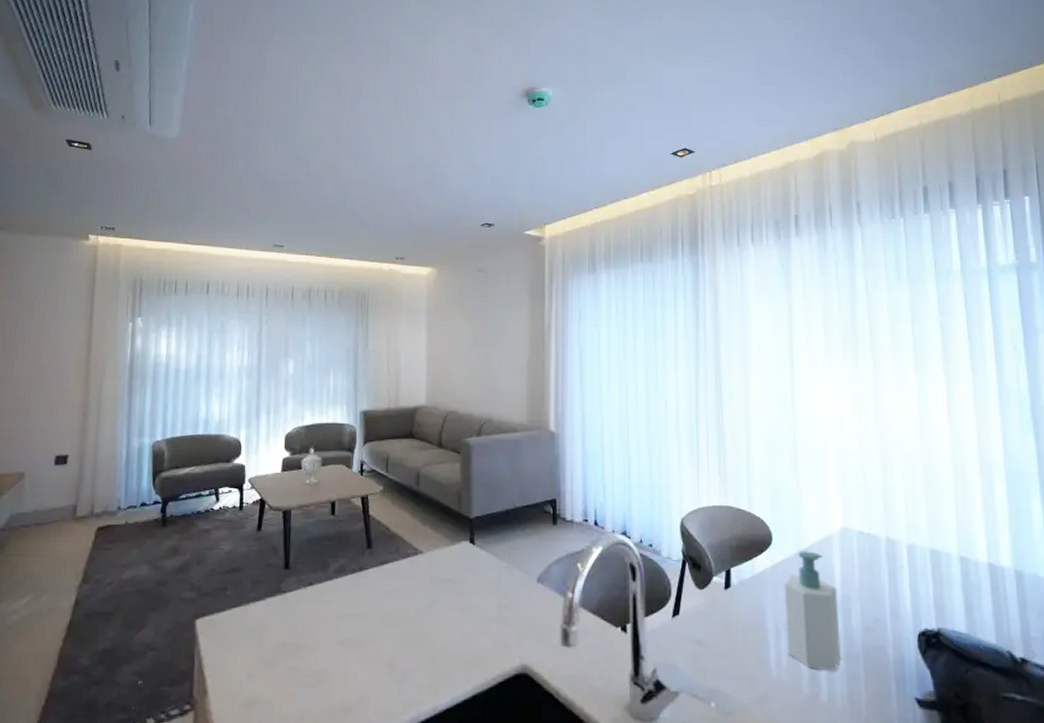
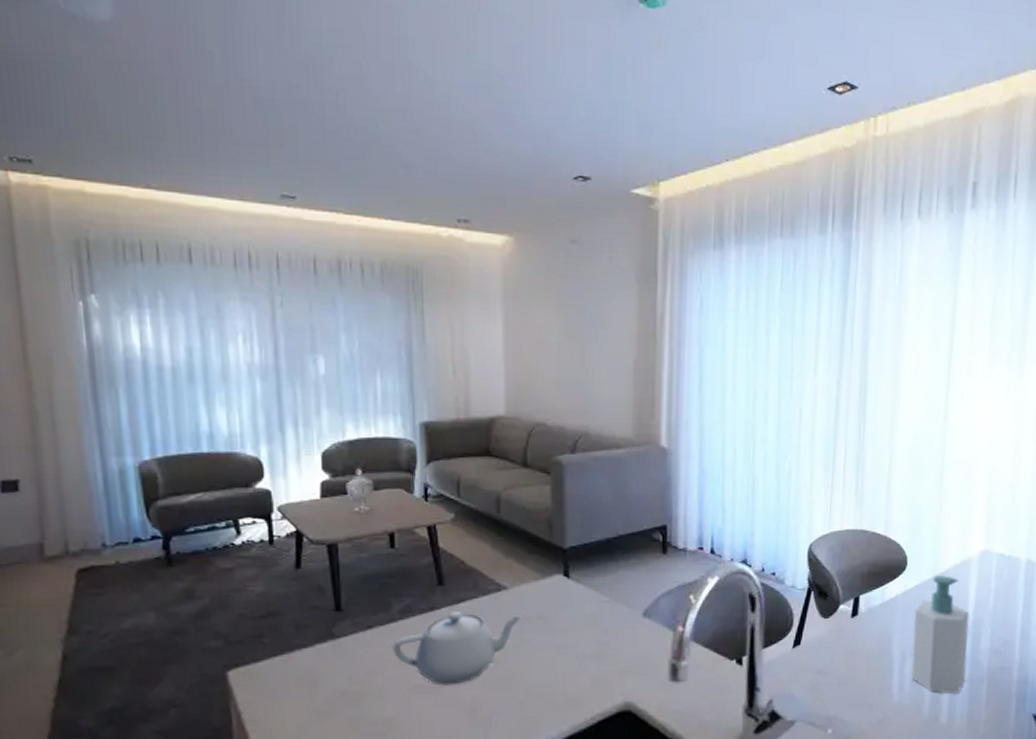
teapot: none [327,571,434,641] -> present [393,610,522,686]

